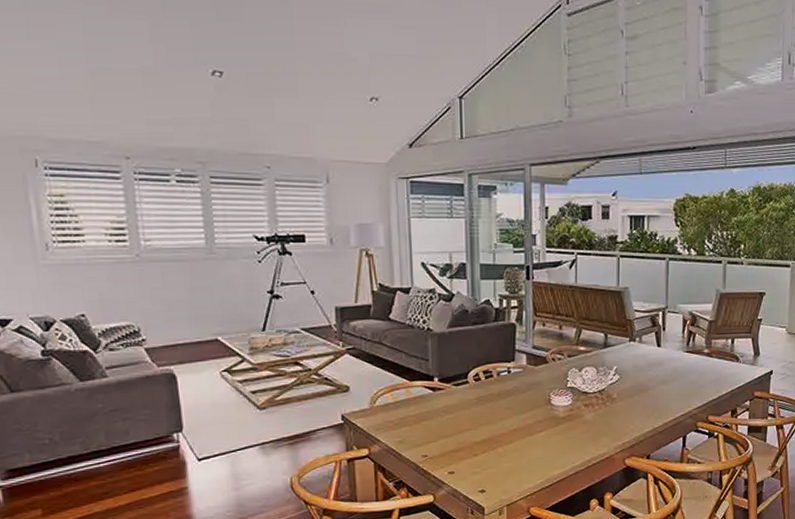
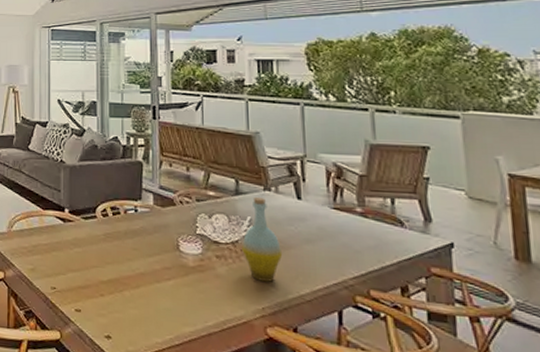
bottle: none [608,347,642,421] -> present [242,196,283,282]

